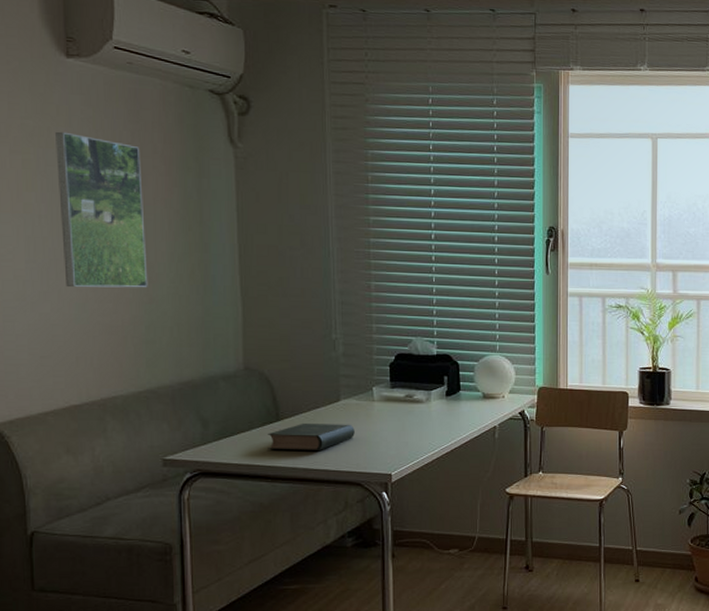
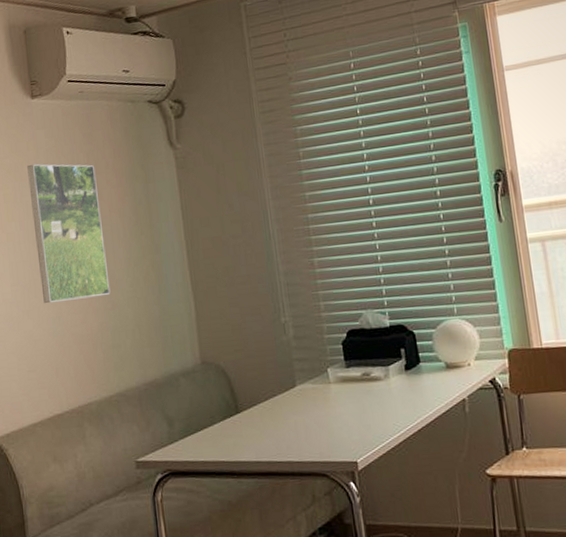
book: present [267,422,355,450] -> none [229,410,315,444]

